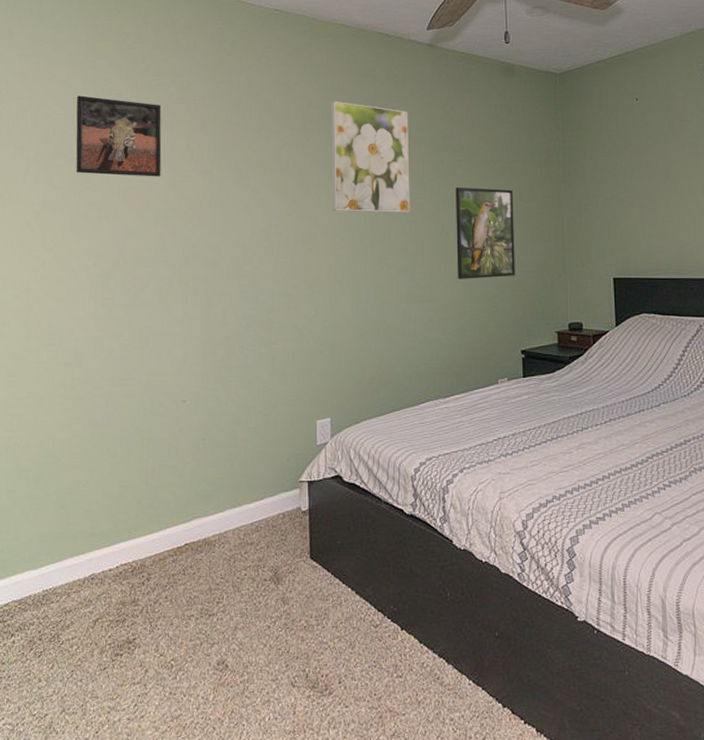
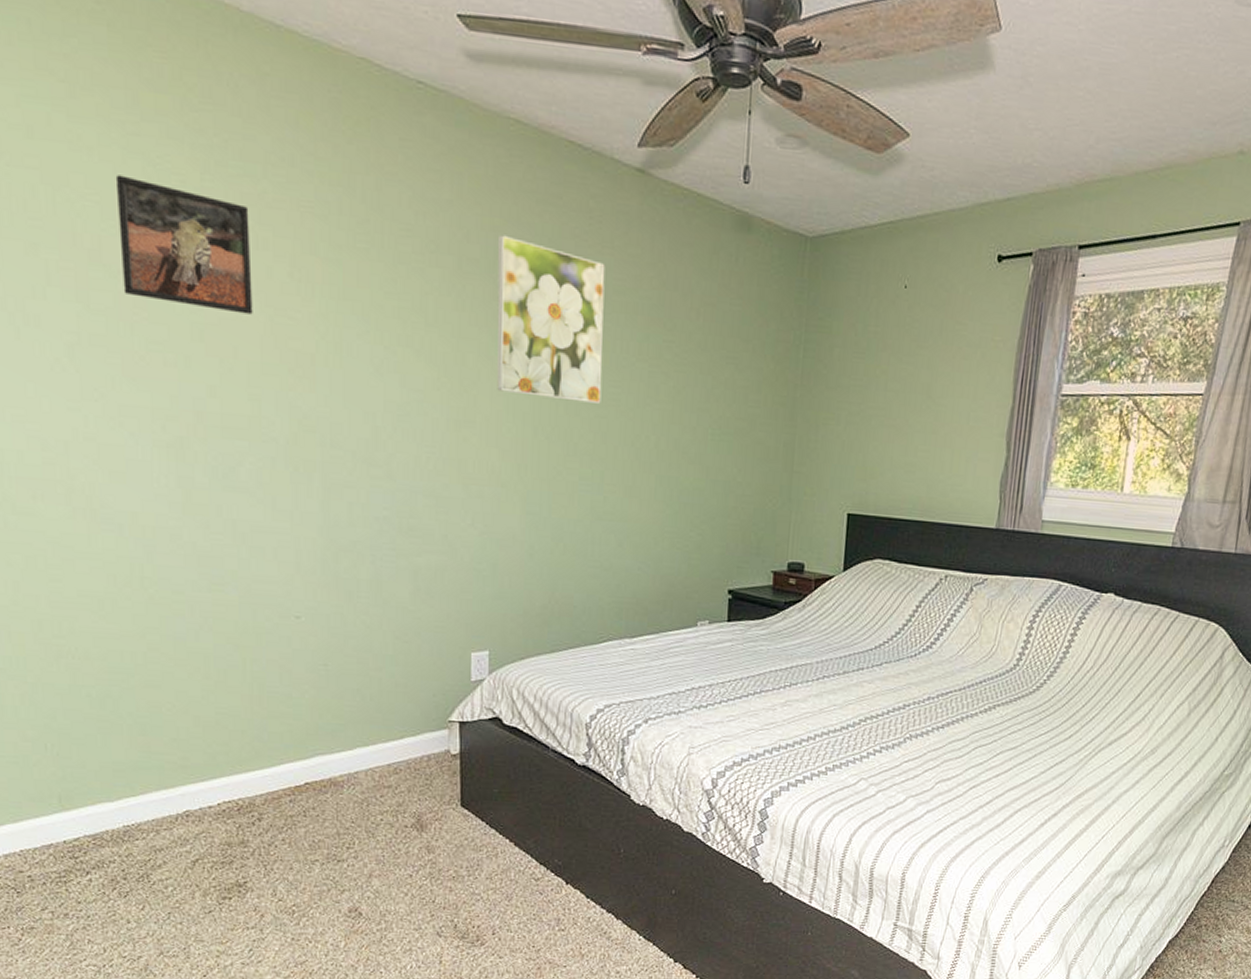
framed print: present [455,187,515,279] -> none [657,376,736,500]

